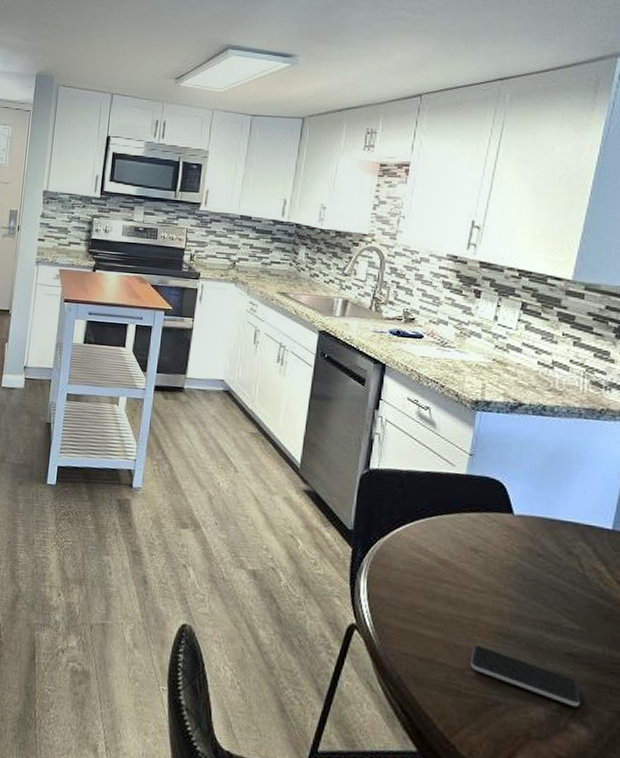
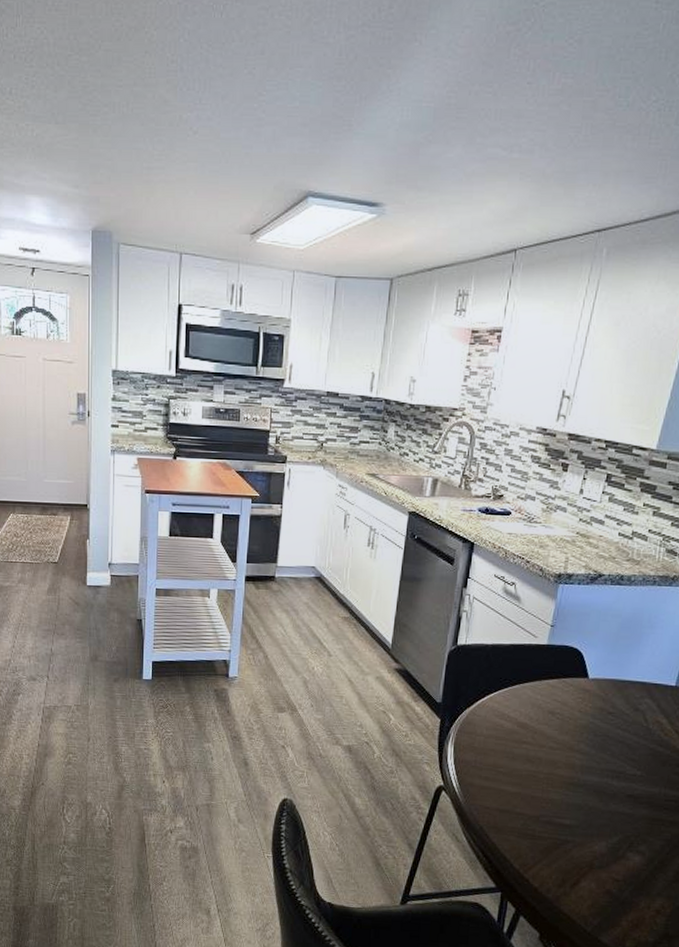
smartphone: present [470,645,581,707] -> none [544,795,637,839]

